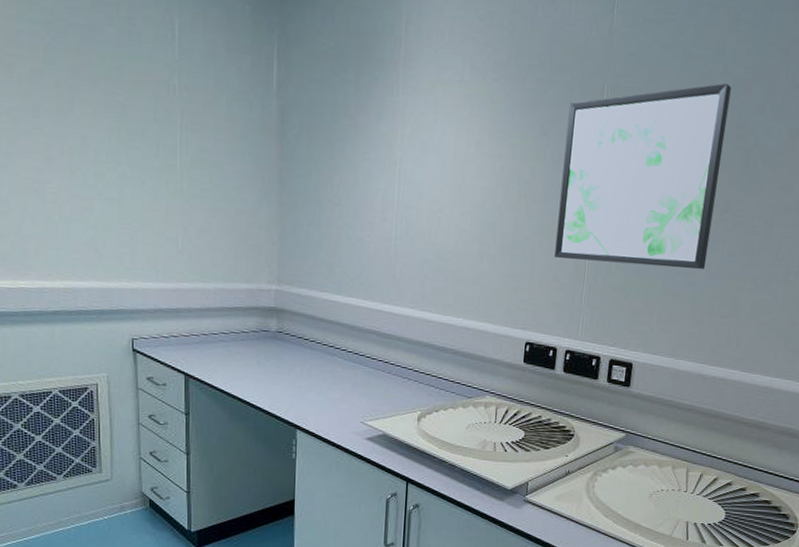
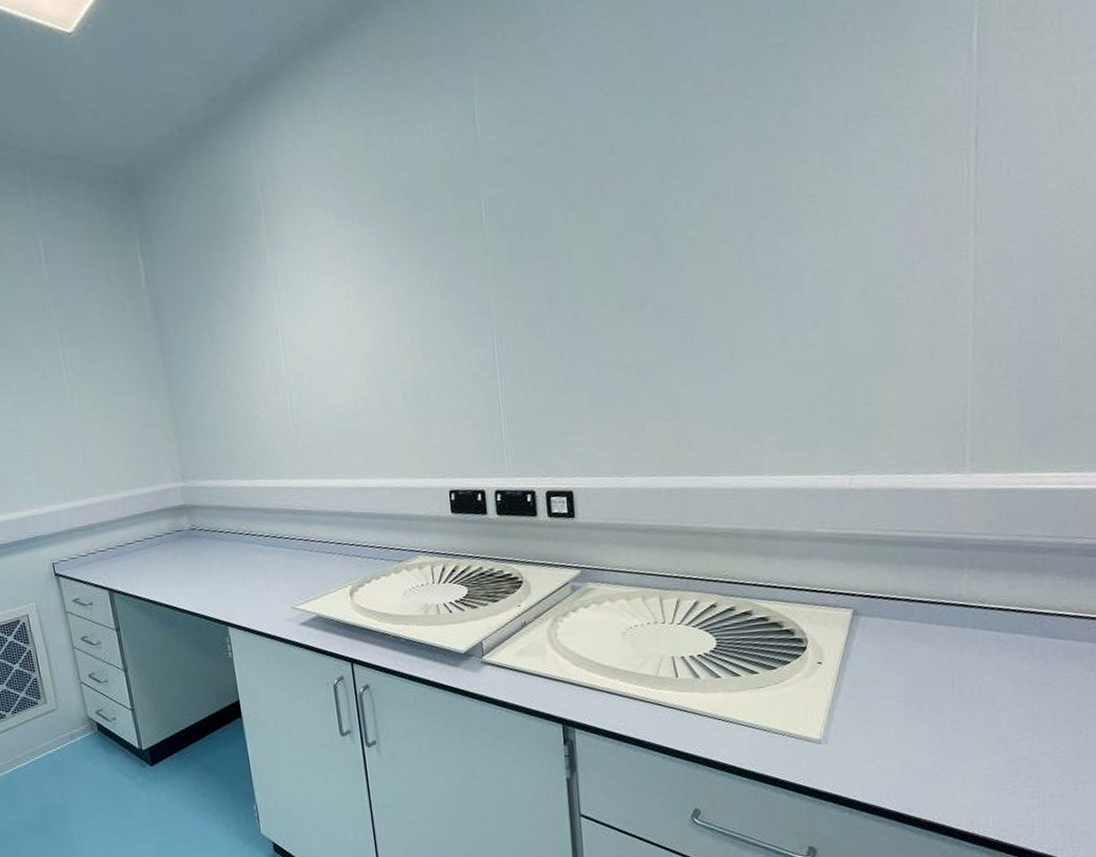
wall art: present [554,83,731,269] -> none [446,164,634,393]

